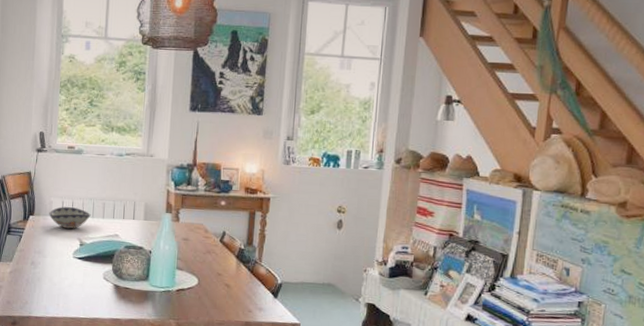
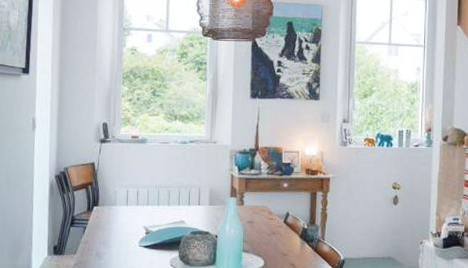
decorative bowl: present [49,207,91,229] -> none [113,196,157,218]

